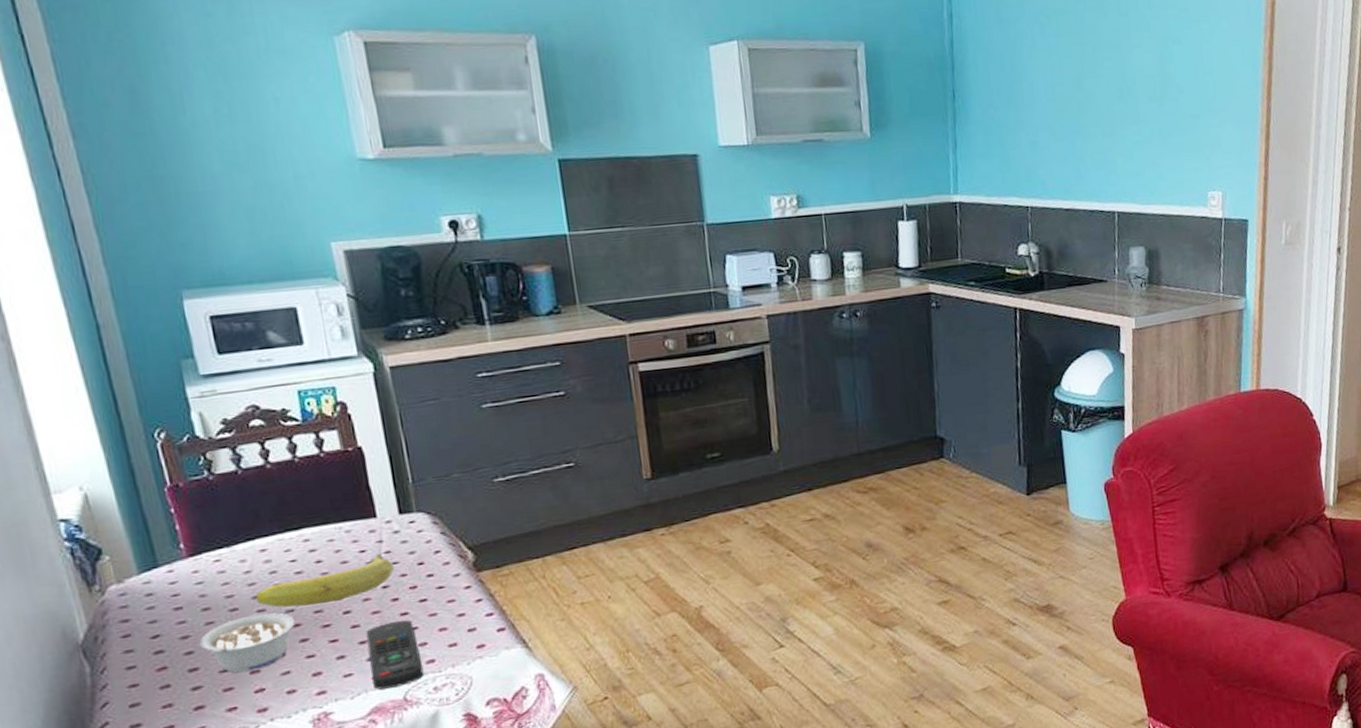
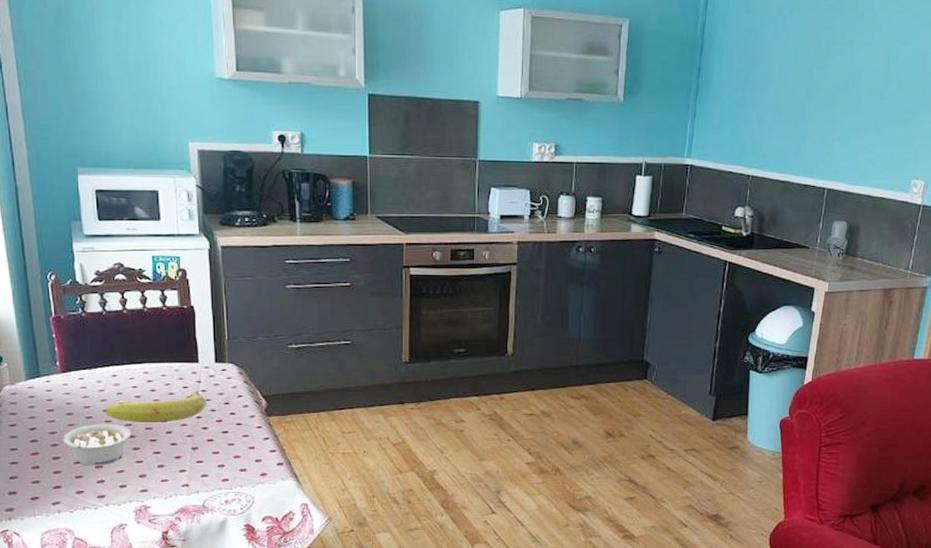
remote control: present [365,620,424,690] -> none [181,444,220,495]

